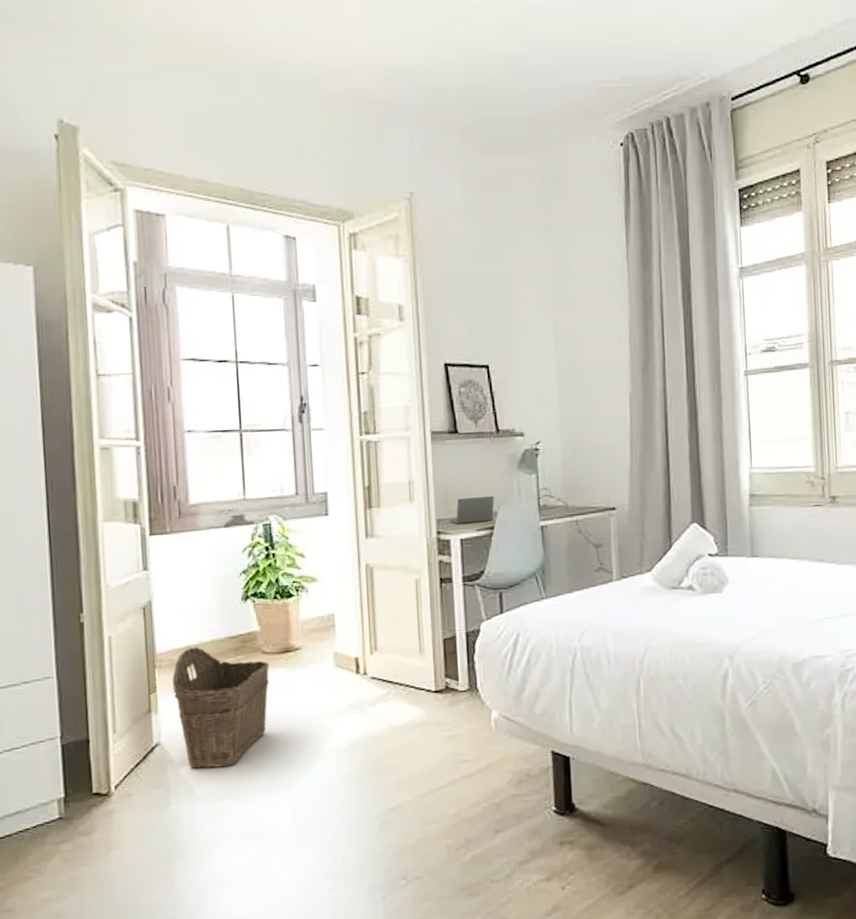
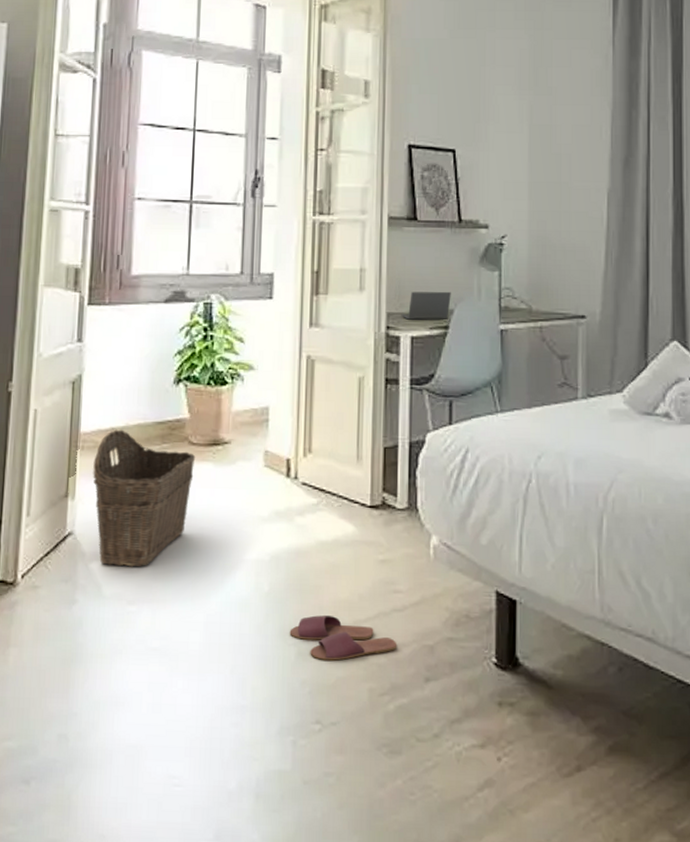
slippers: none [371,788,469,827] -> present [289,615,397,661]

